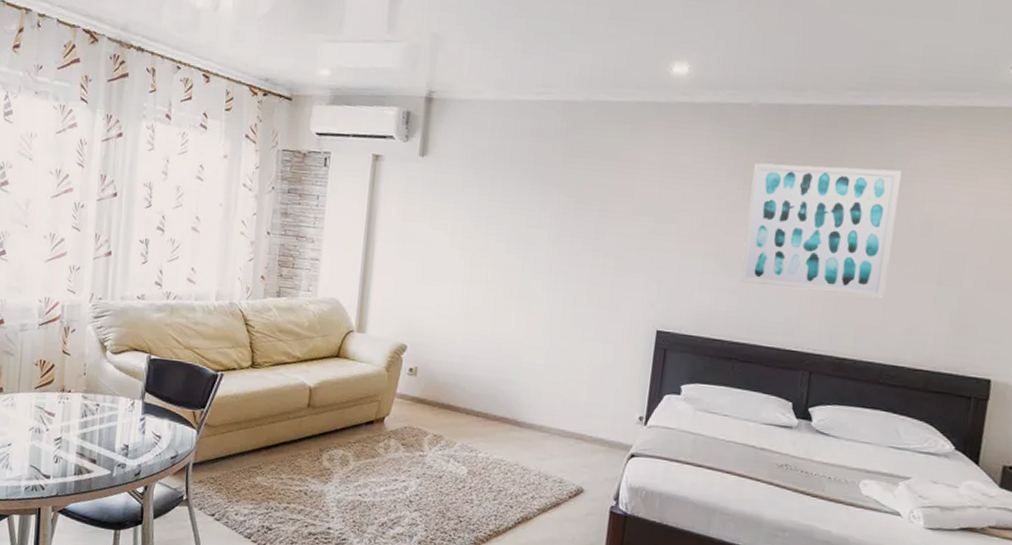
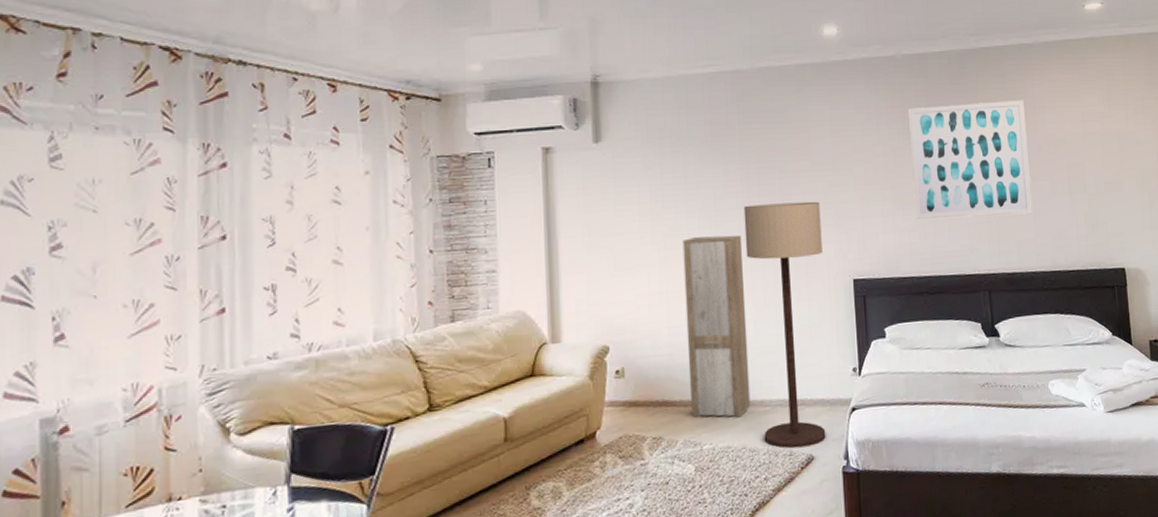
cabinet: none [471,260,547,436] -> present [682,235,751,418]
floor lamp: none [537,238,635,480] -> present [743,201,826,449]

